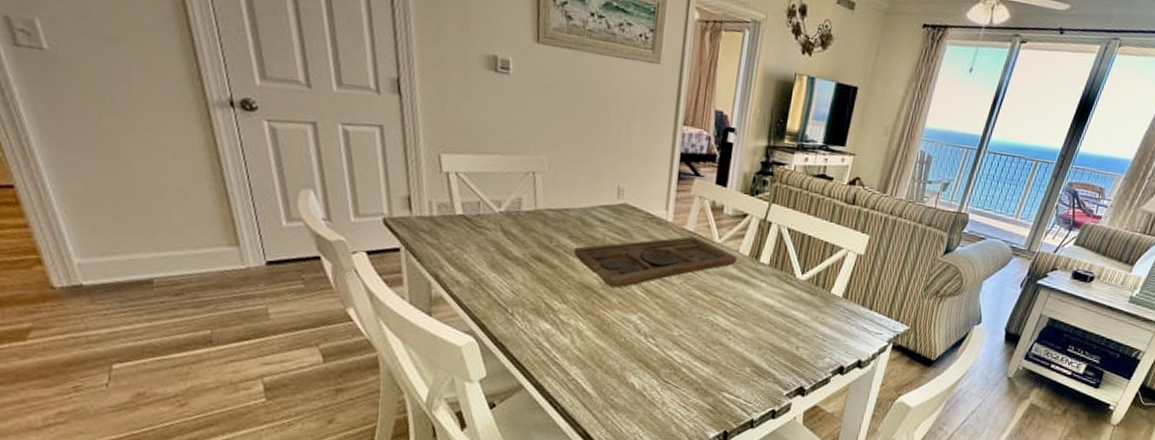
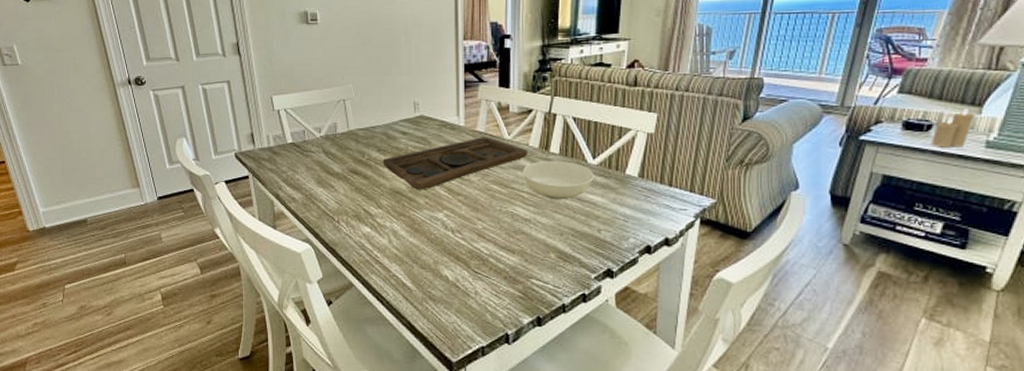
bowl: none [728,270,801,314] -> present [522,160,594,200]
candle: none [1090,265,1127,300] -> present [931,108,975,149]

